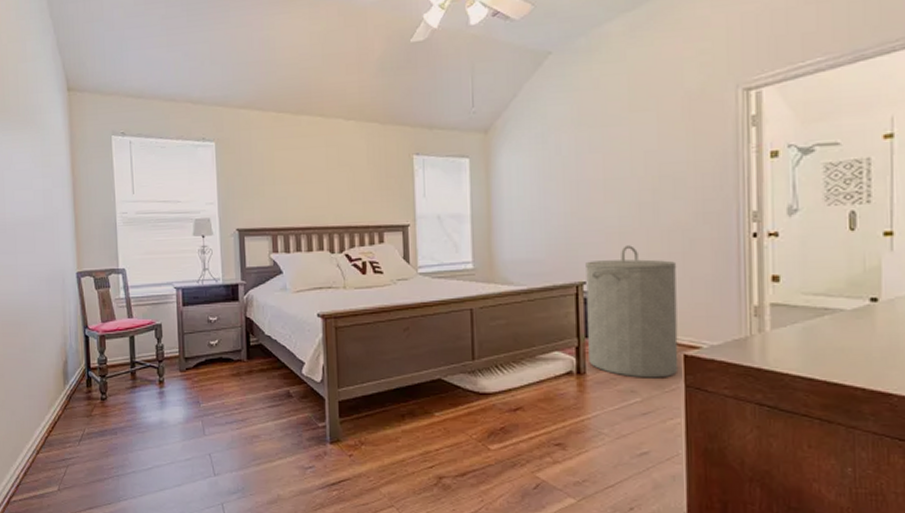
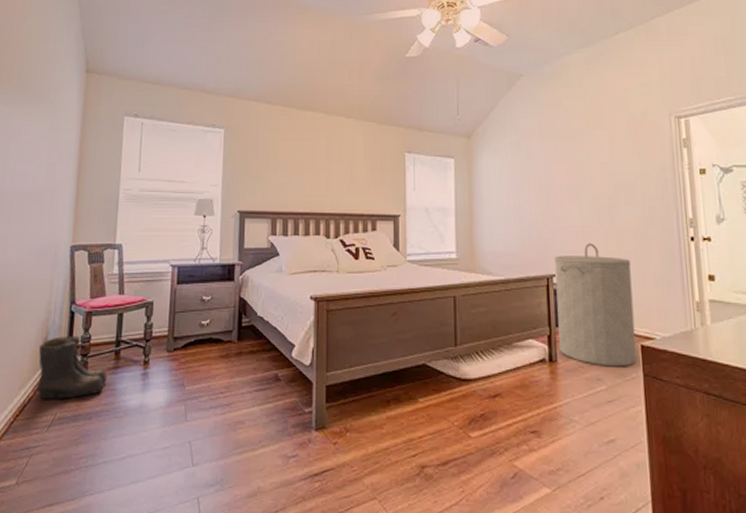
boots: none [60,358,127,417] -> present [37,335,108,400]

